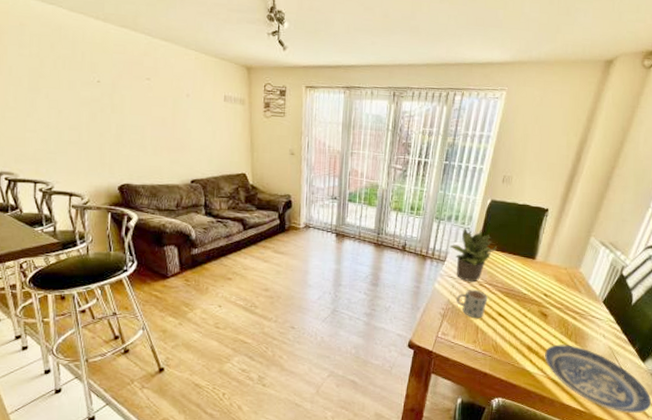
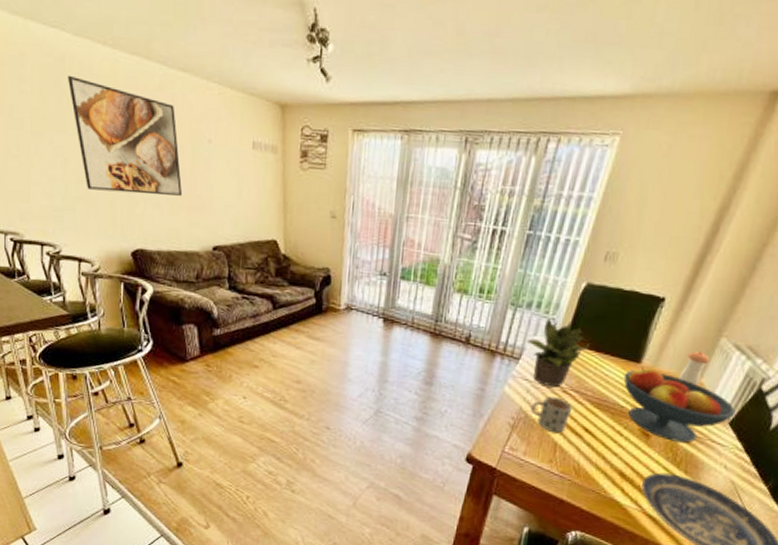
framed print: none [62,42,165,139] -> present [67,75,183,196]
fruit bowl: none [524,262,606,319] -> present [623,367,736,443]
pepper shaker: none [564,247,584,274] -> present [678,350,710,386]

